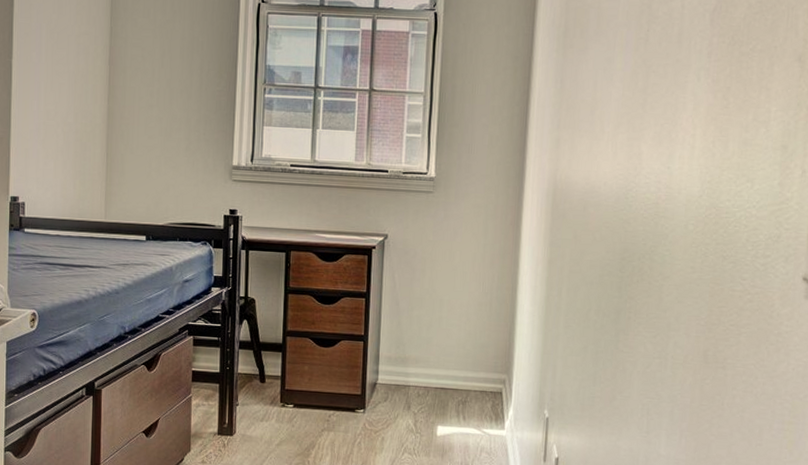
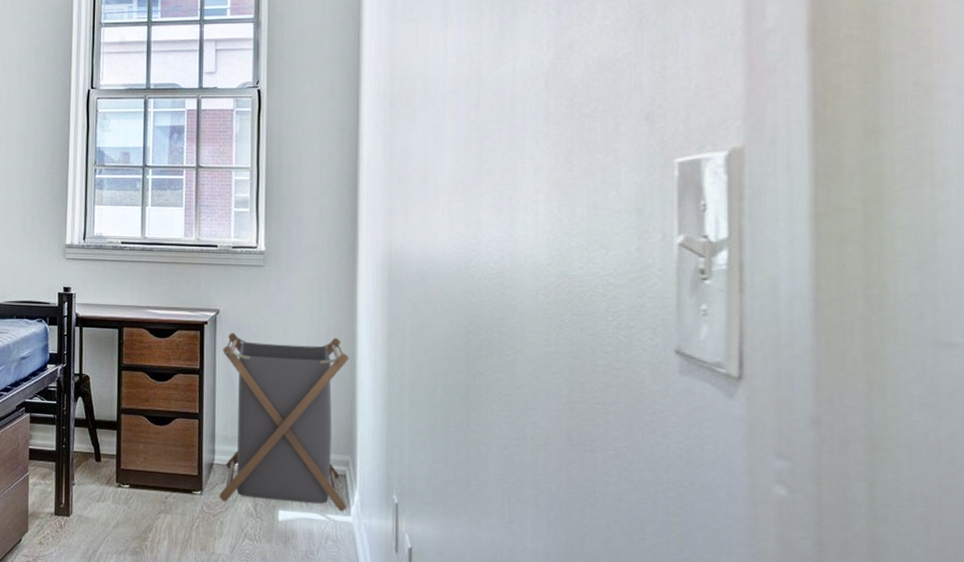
laundry basket: none [381,257,511,426] -> present [219,333,349,512]

